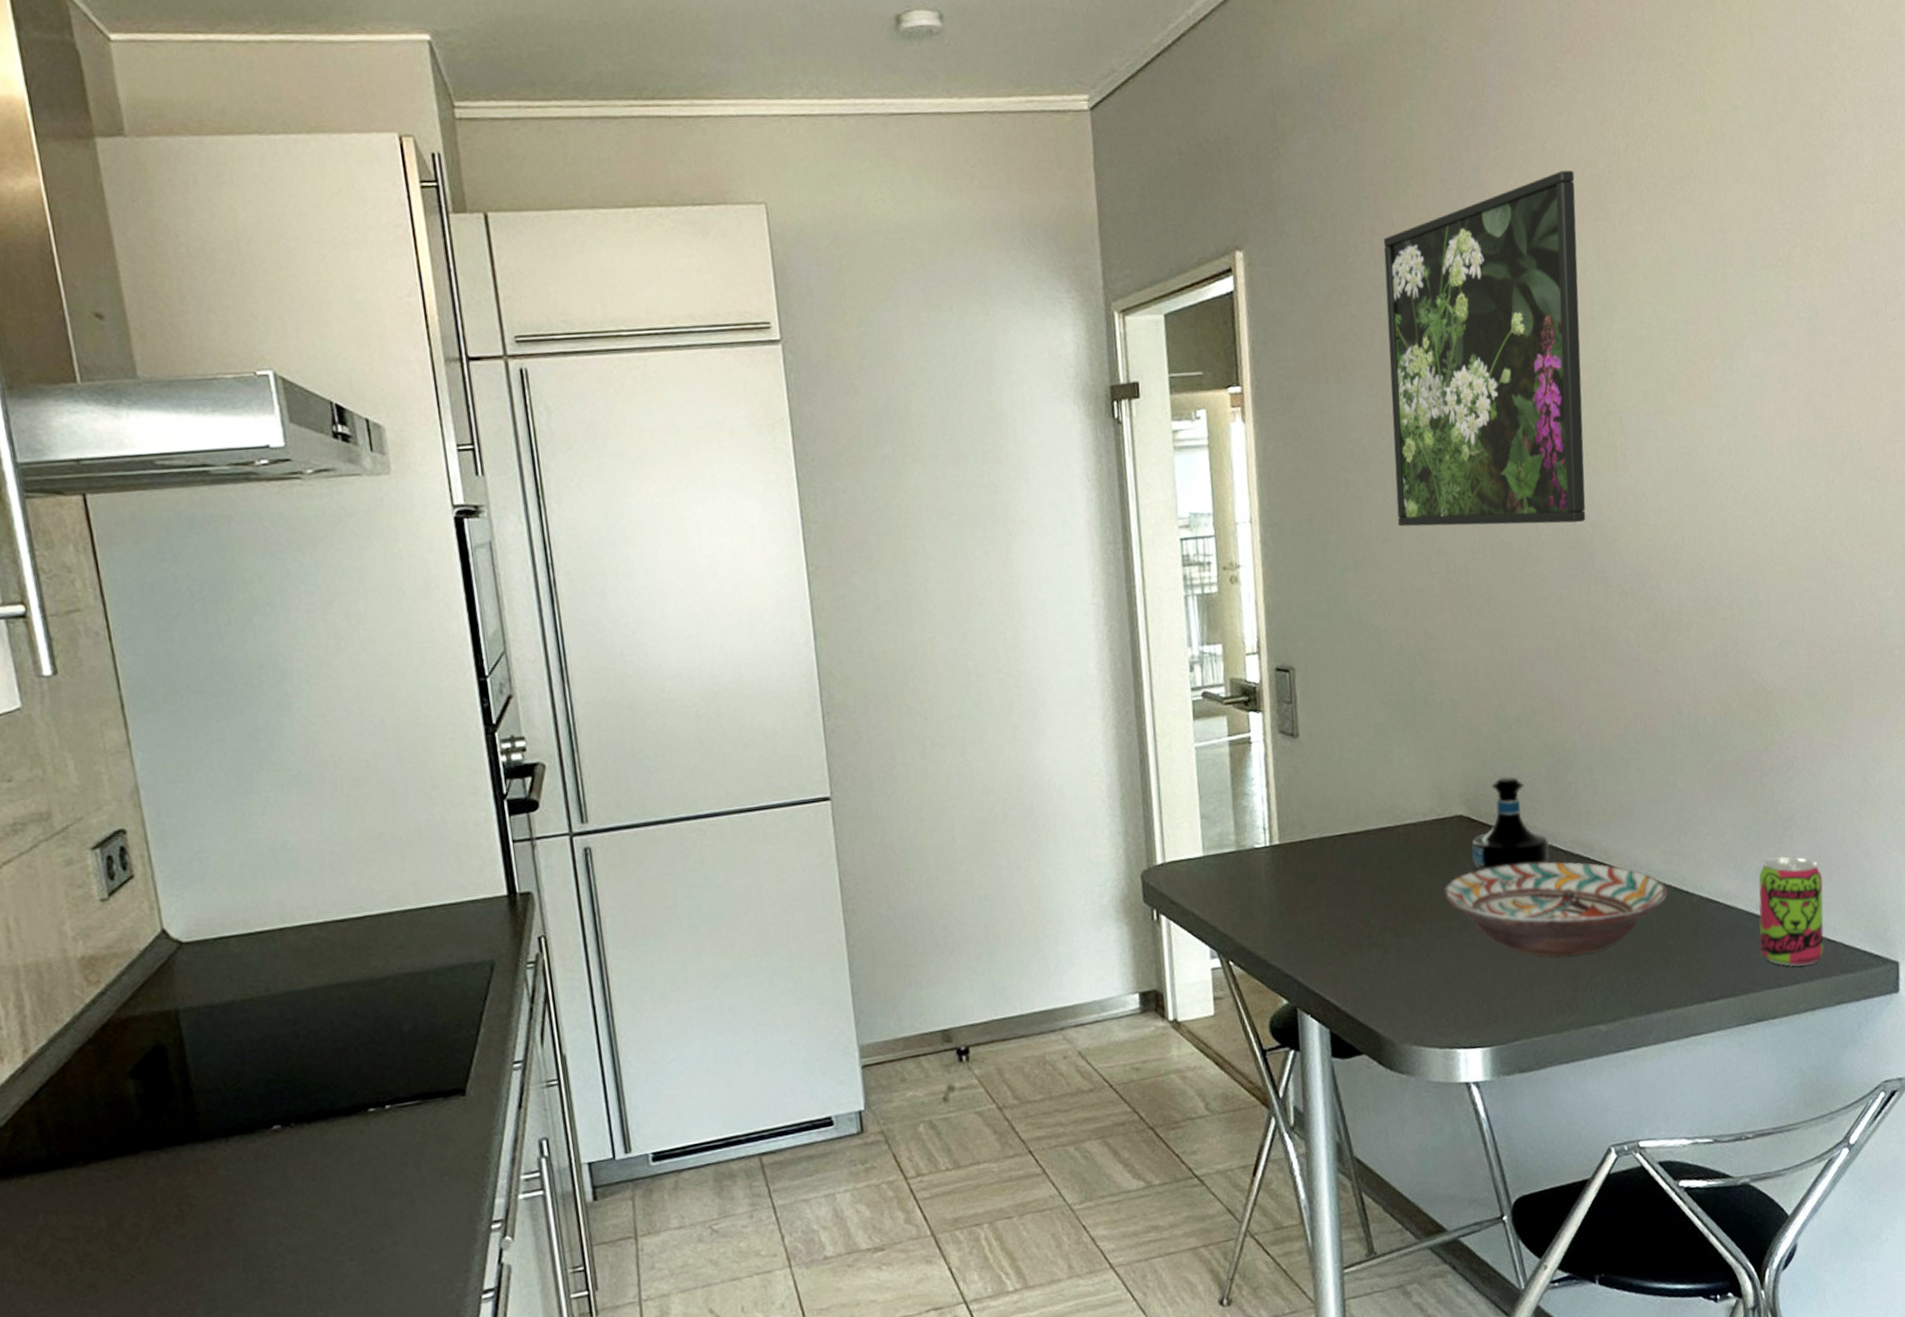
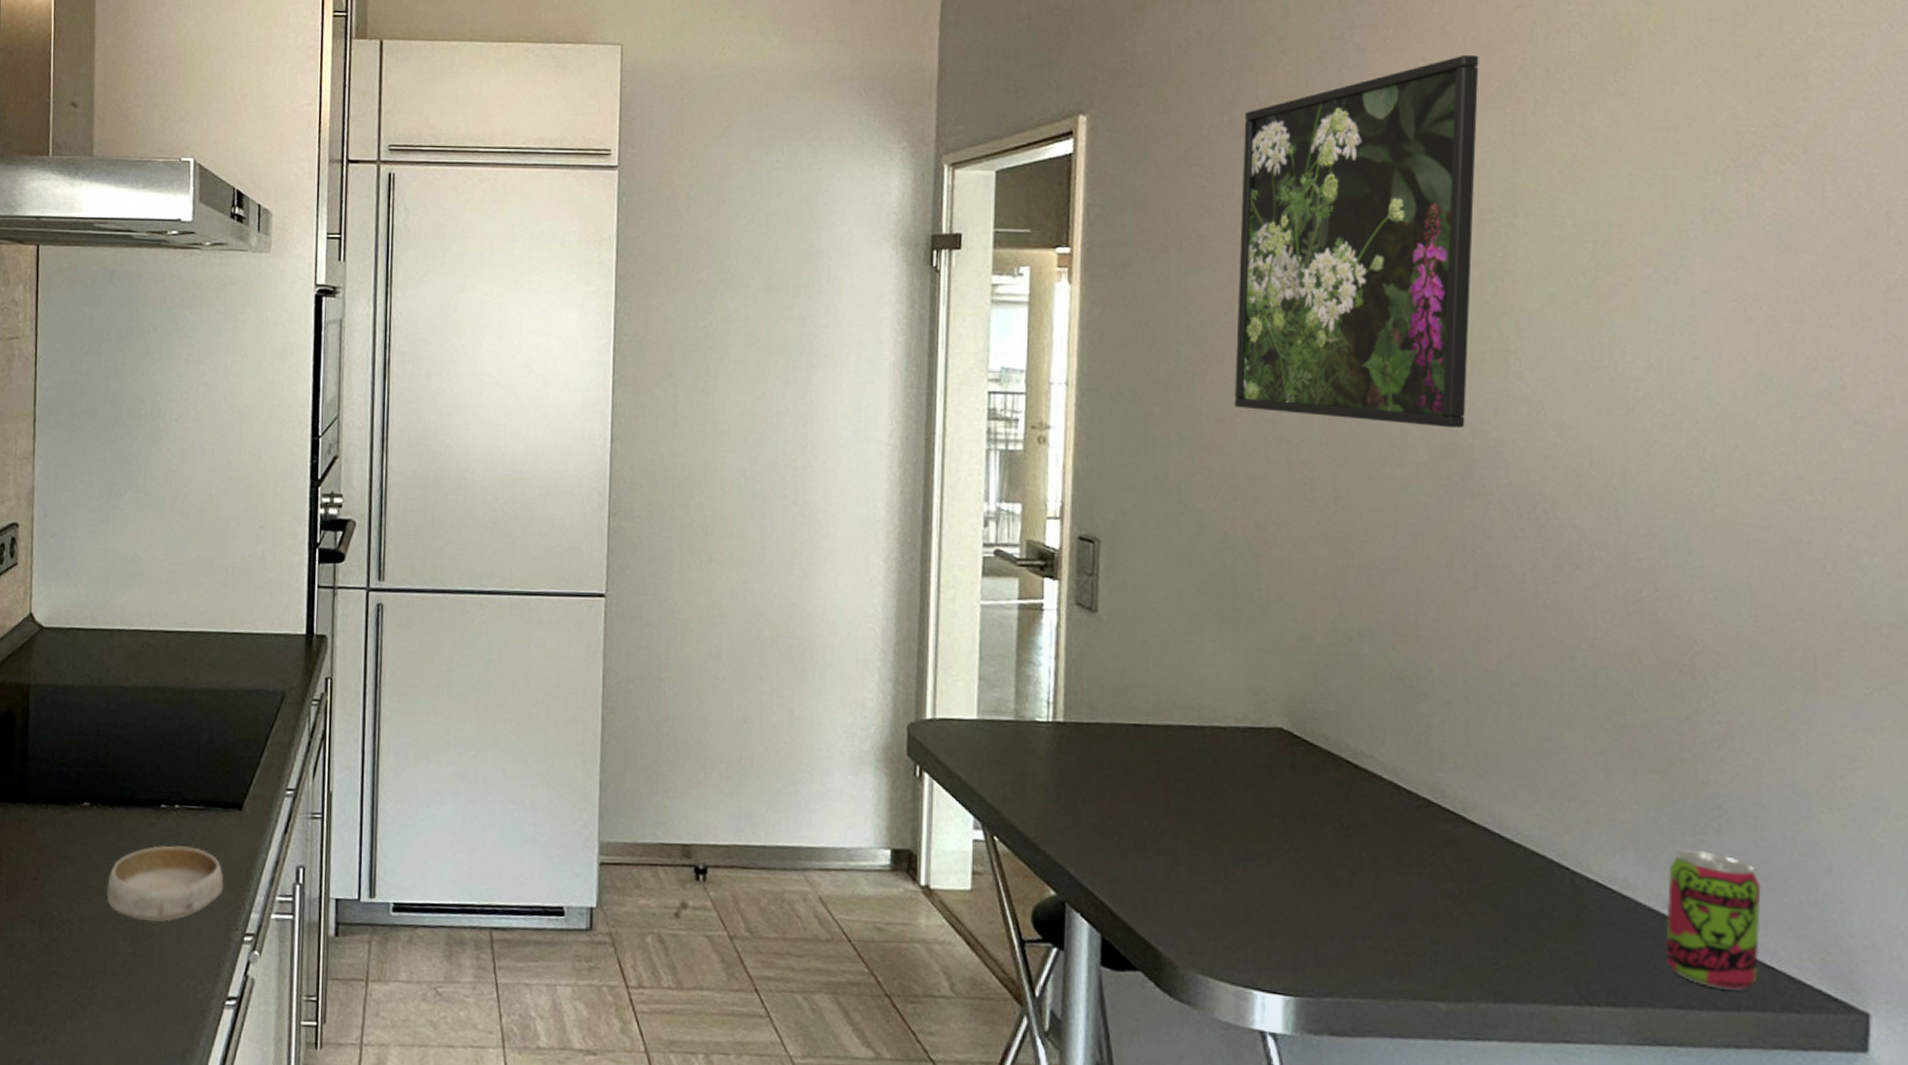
bowl: none [318,1145,459,1236] -> present [106,845,224,923]
decorative bowl: present [1443,861,1668,957] -> none [1252,791,1541,916]
tequila bottle: present [1471,776,1550,871] -> none [1290,693,1390,801]

